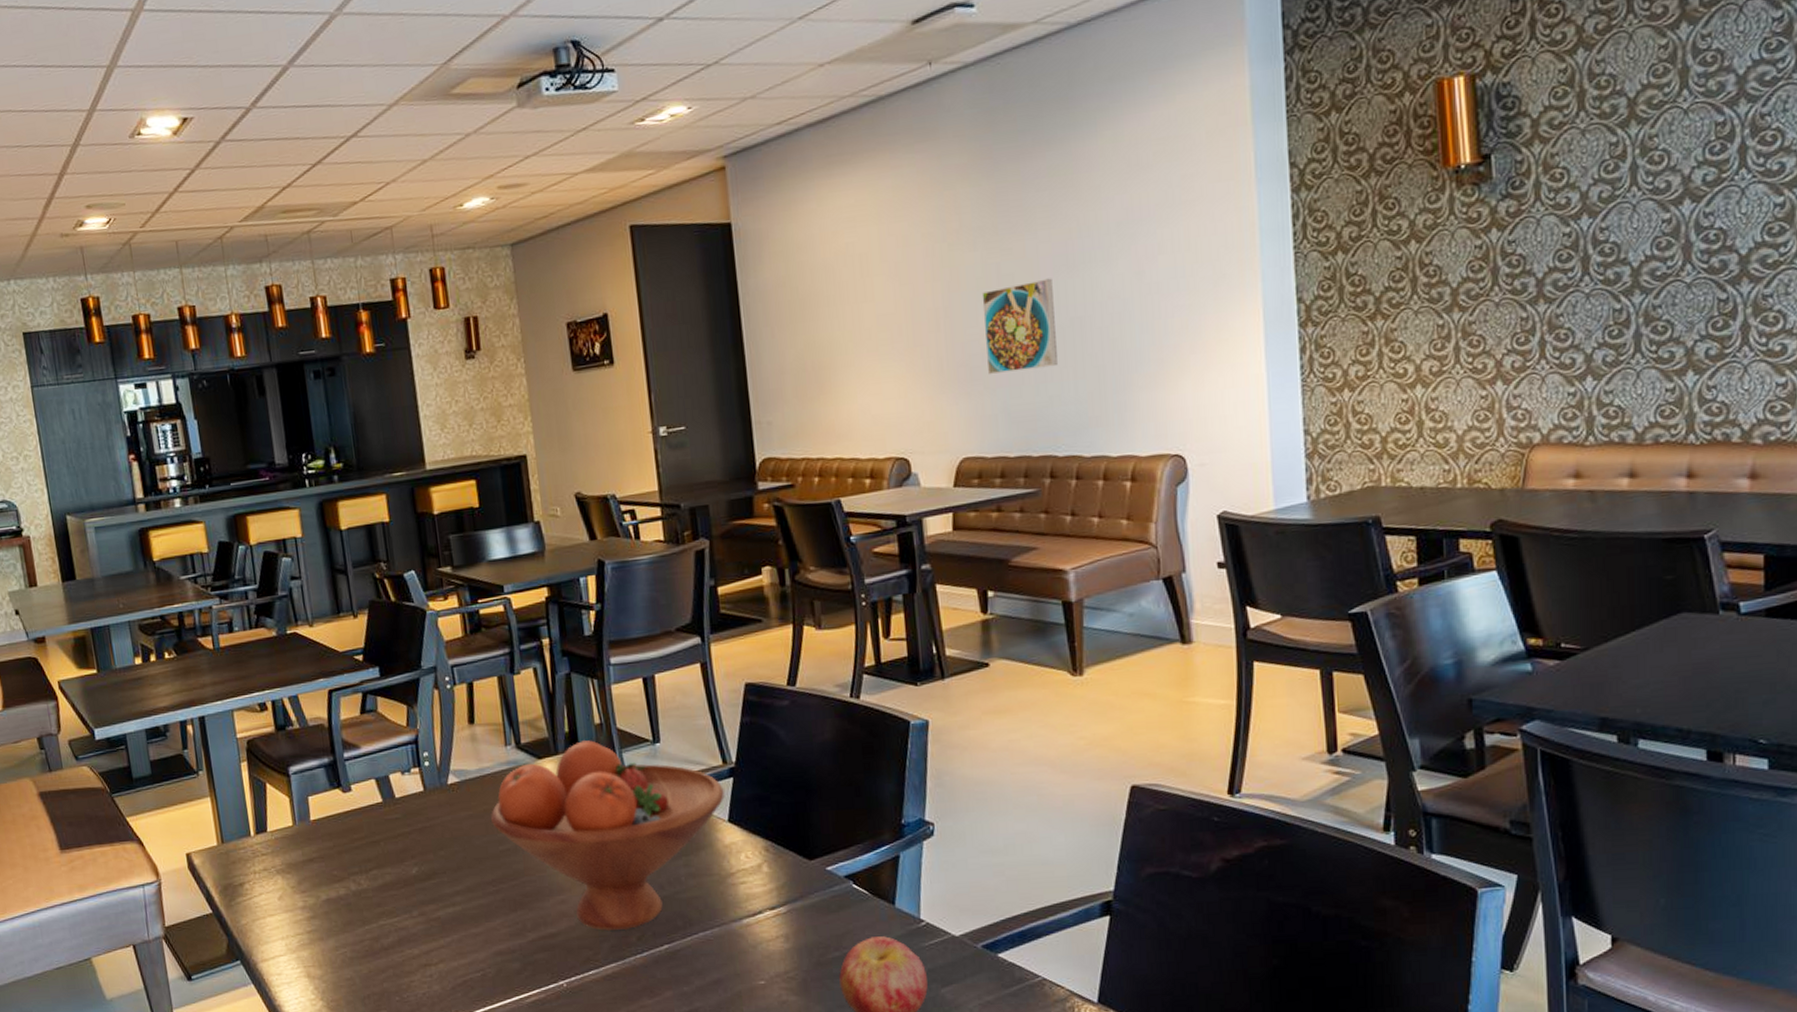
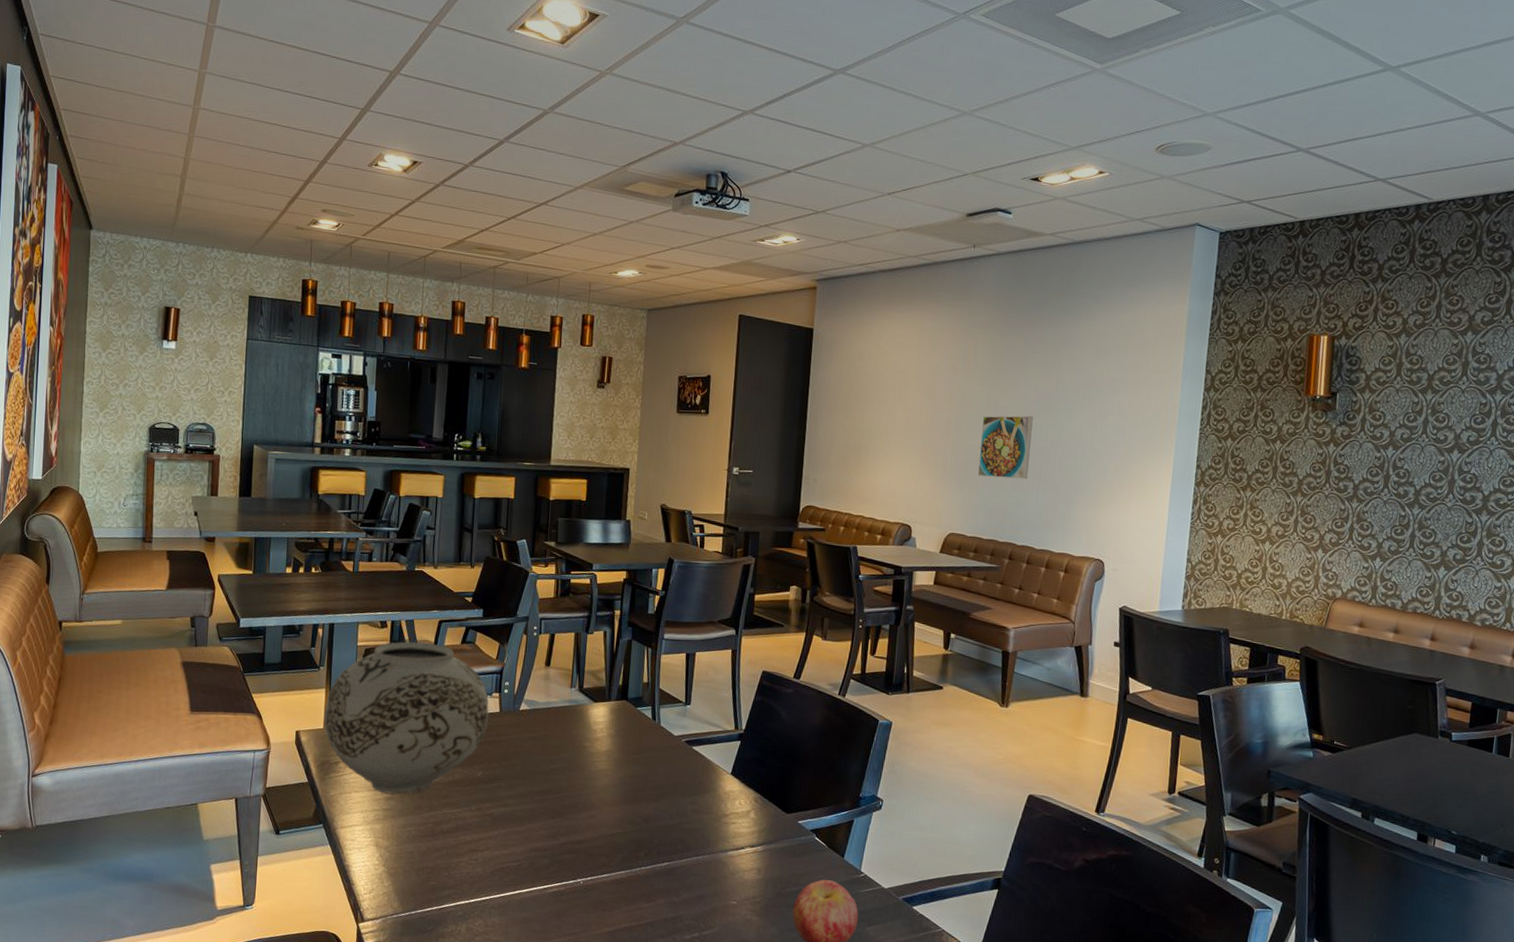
vase: none [214,720,414,913] -> present [324,641,489,795]
fruit bowl: present [491,740,725,931] -> none [548,694,732,846]

